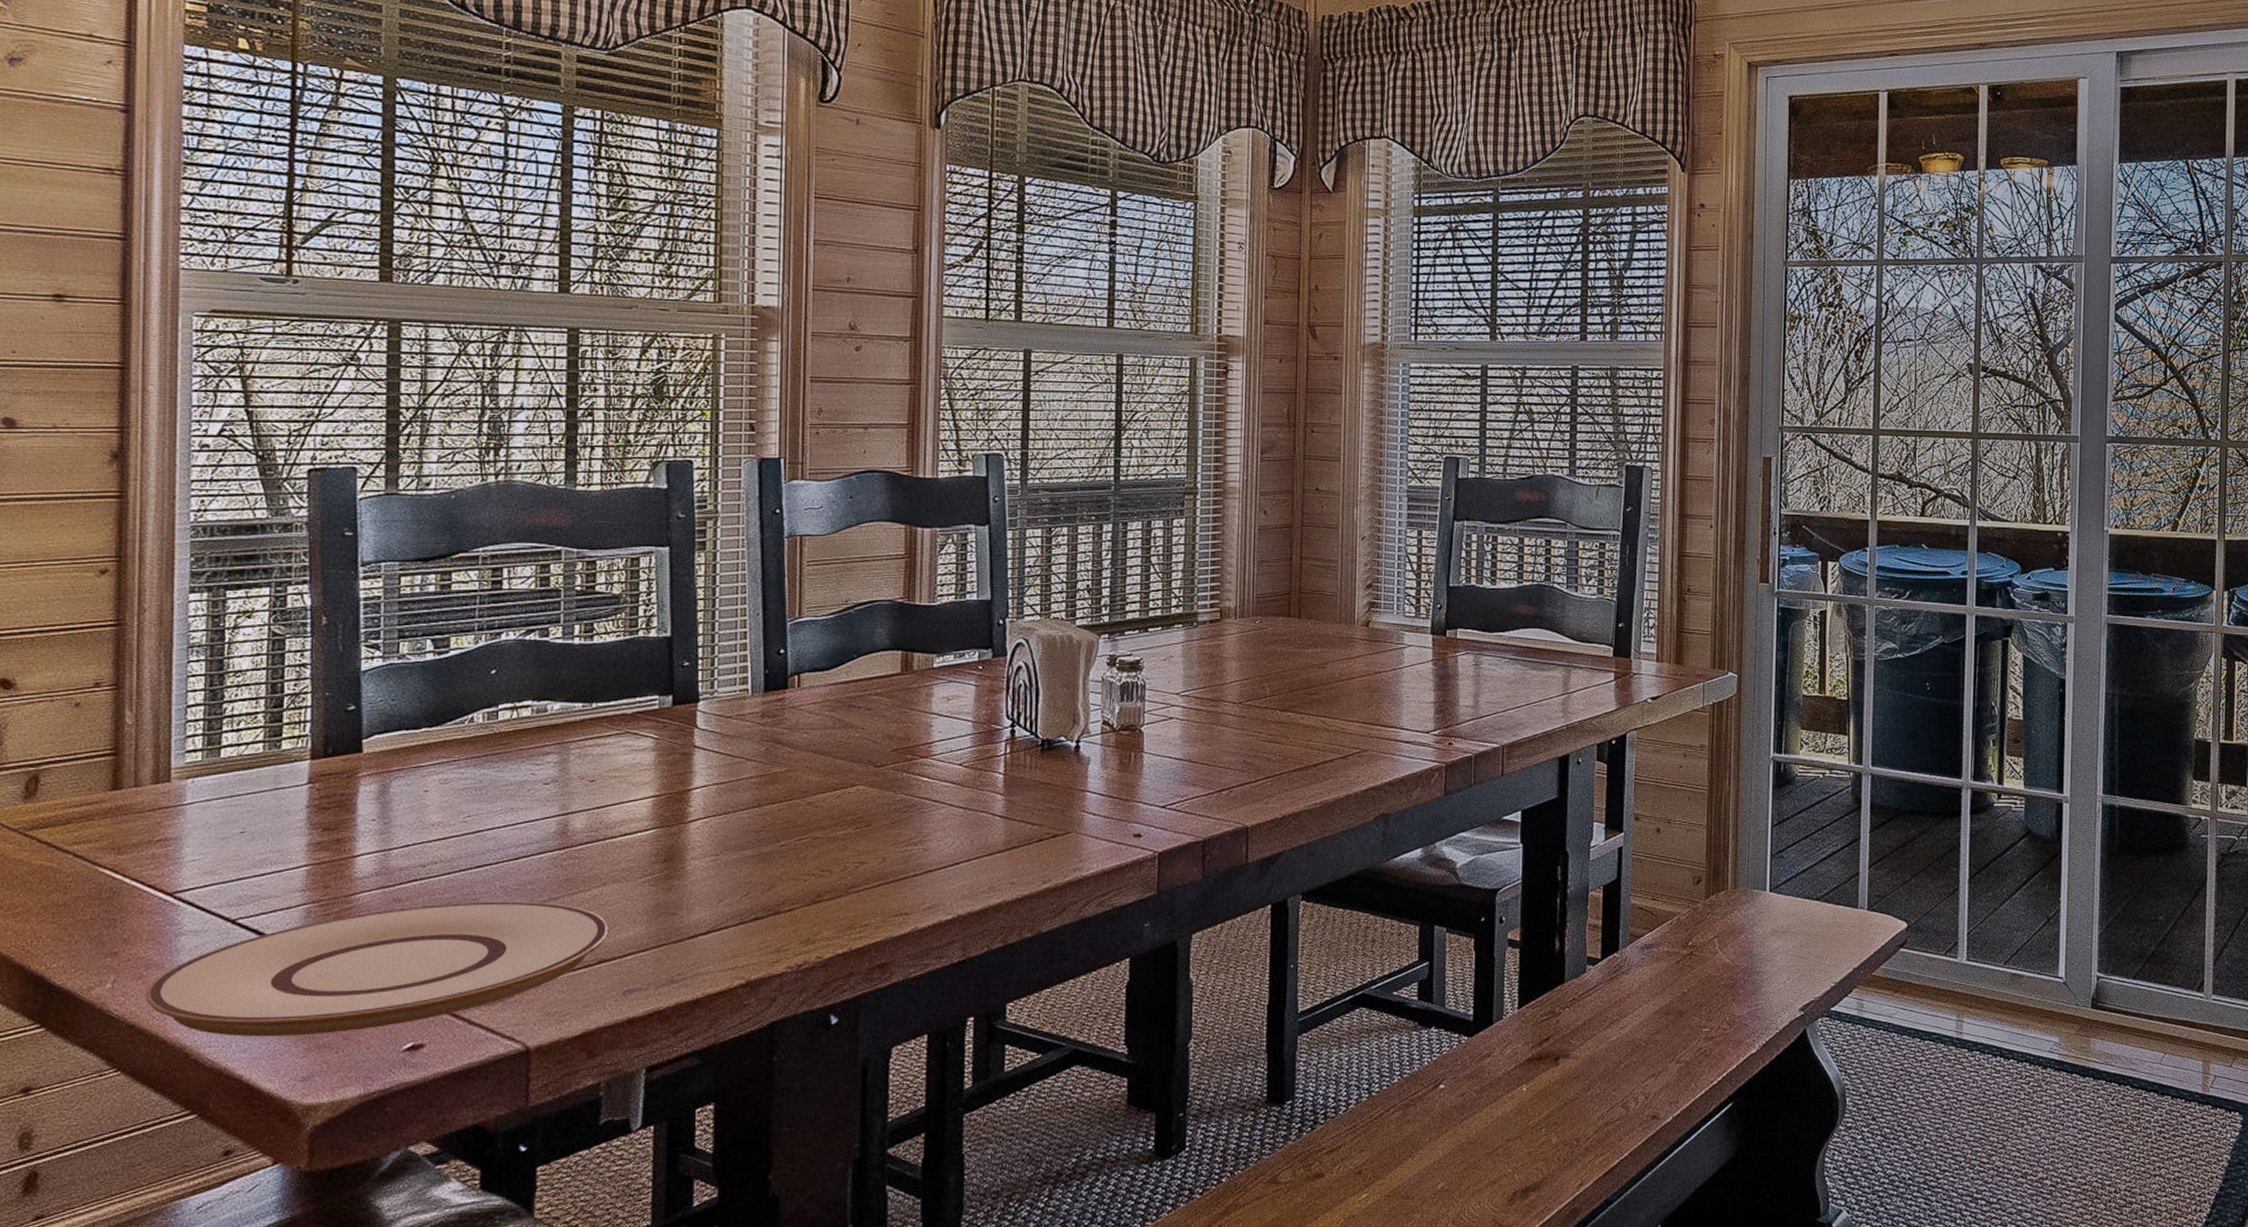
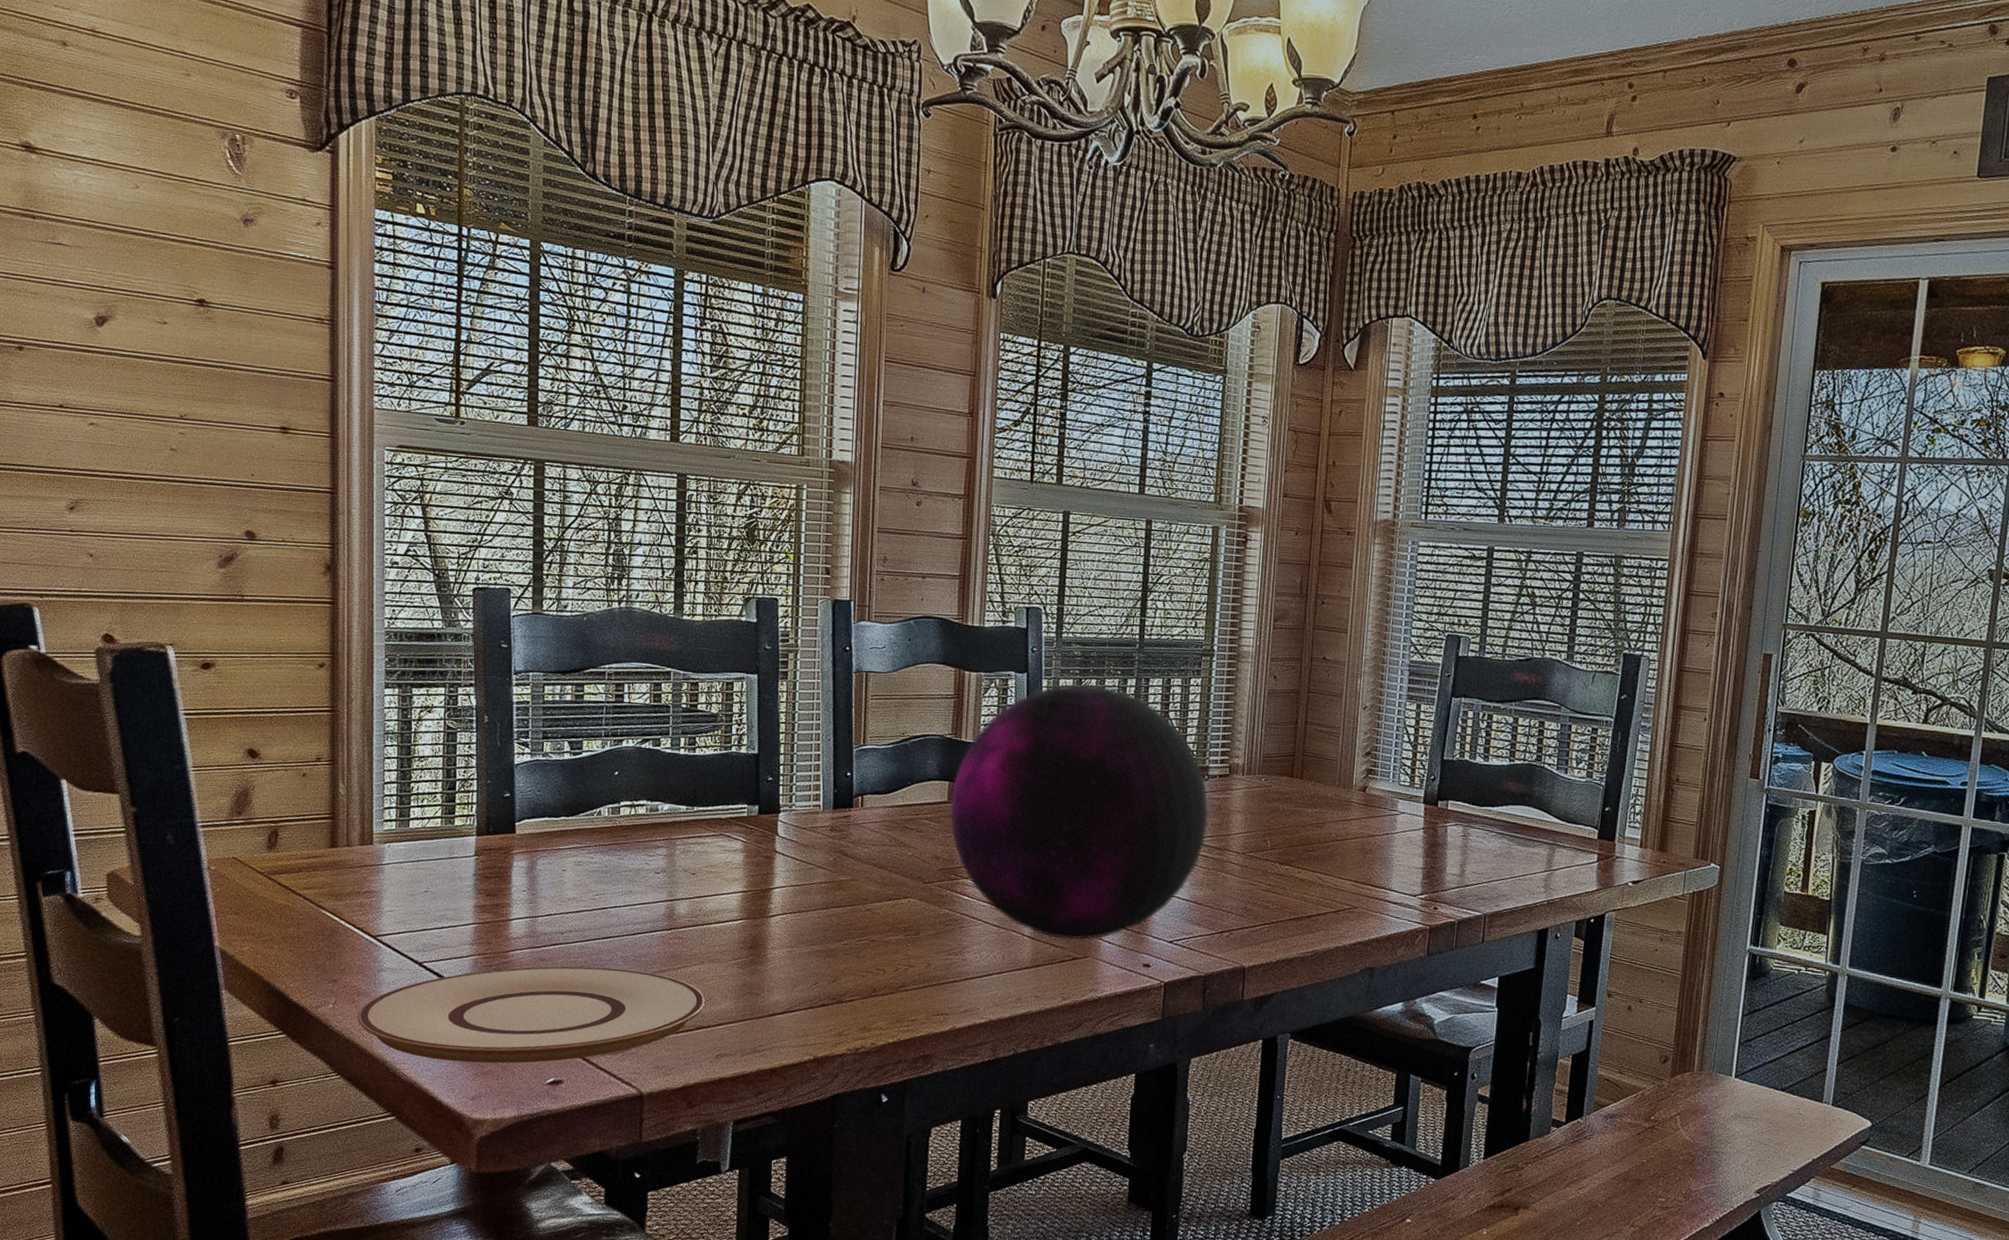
decorative orb: none [904,532,1200,815] -> present [950,683,1209,940]

